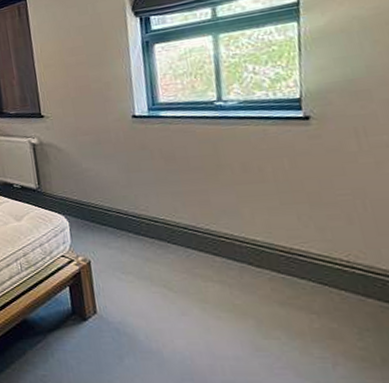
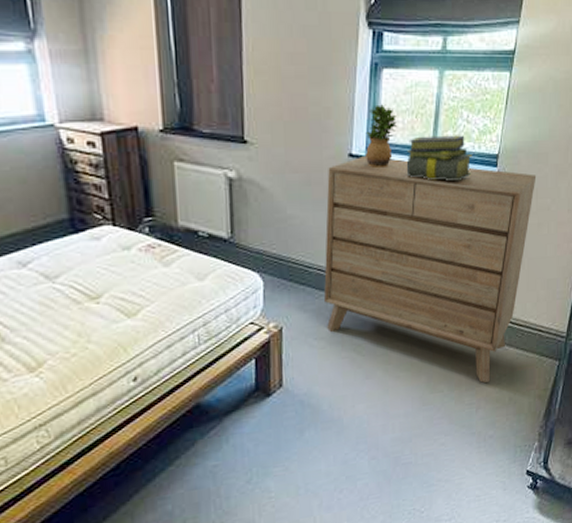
dresser: none [114,112,365,335] -> present [324,156,537,383]
potted plant: none [145,71,178,125] -> present [364,104,398,169]
stack of books: none [190,85,270,130] -> present [406,135,472,181]

